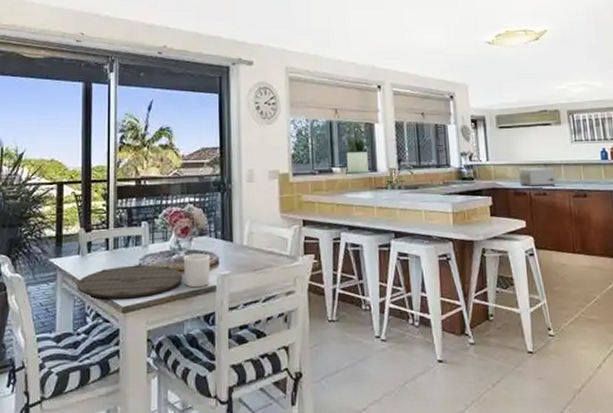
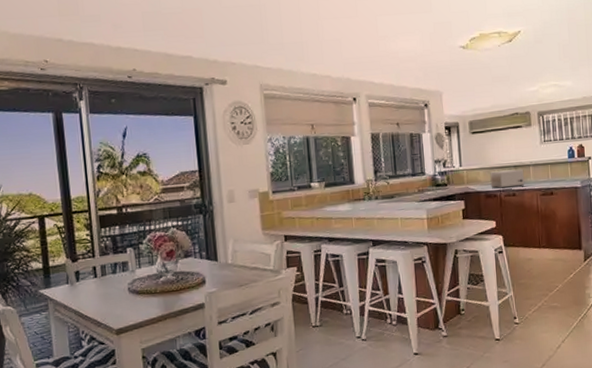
placemat: present [77,265,183,298] -> none [69,288,172,323]
mug: present [183,253,210,288] -> none [170,274,198,307]
planter: present [345,137,371,175] -> none [324,151,349,189]

